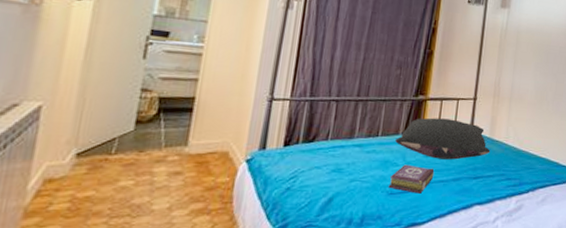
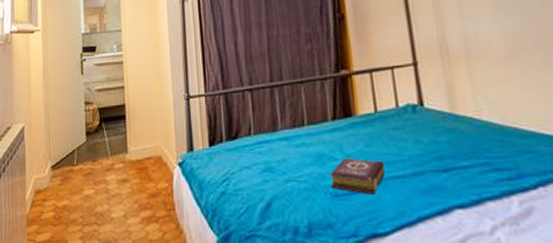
pillow: present [395,118,491,160] -> none [325,94,458,148]

